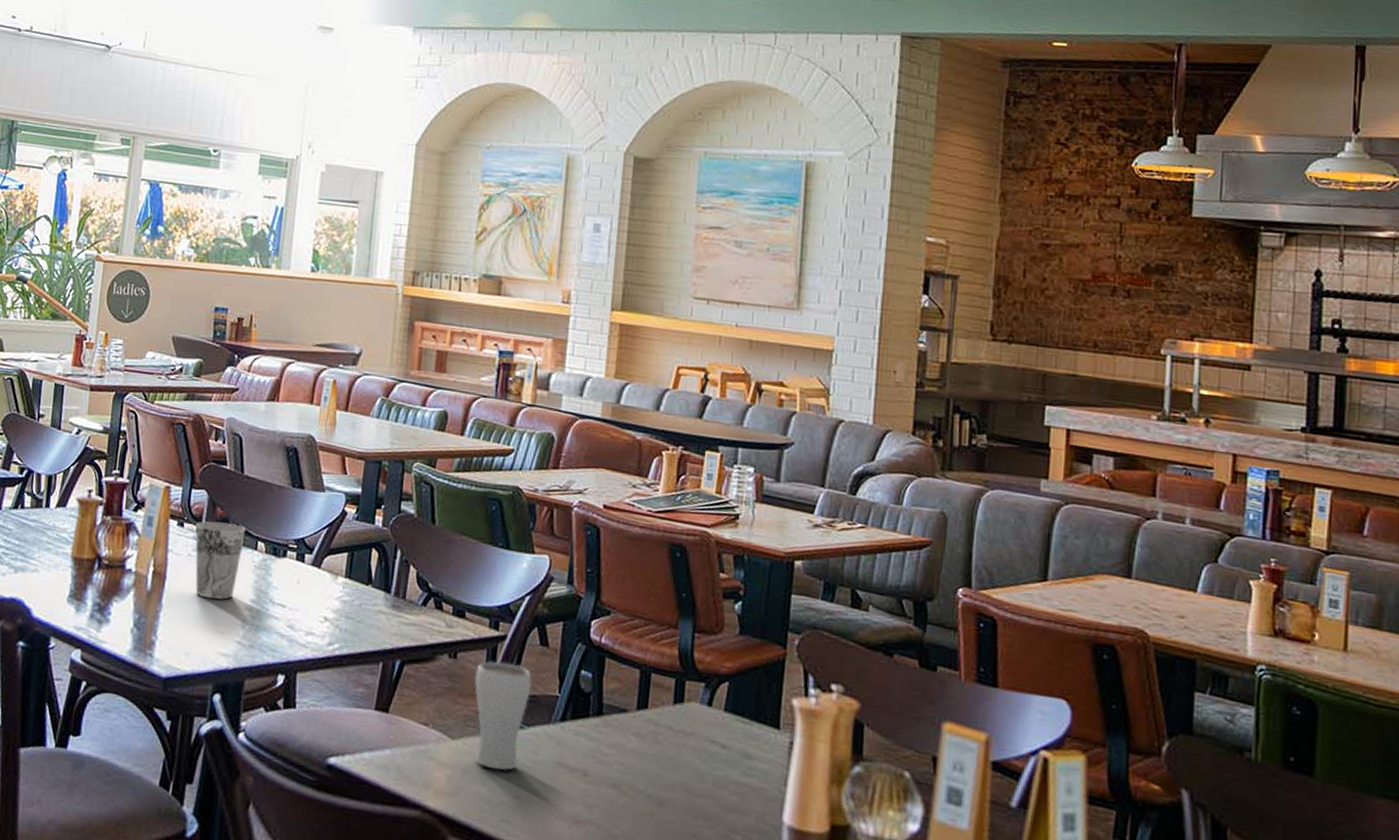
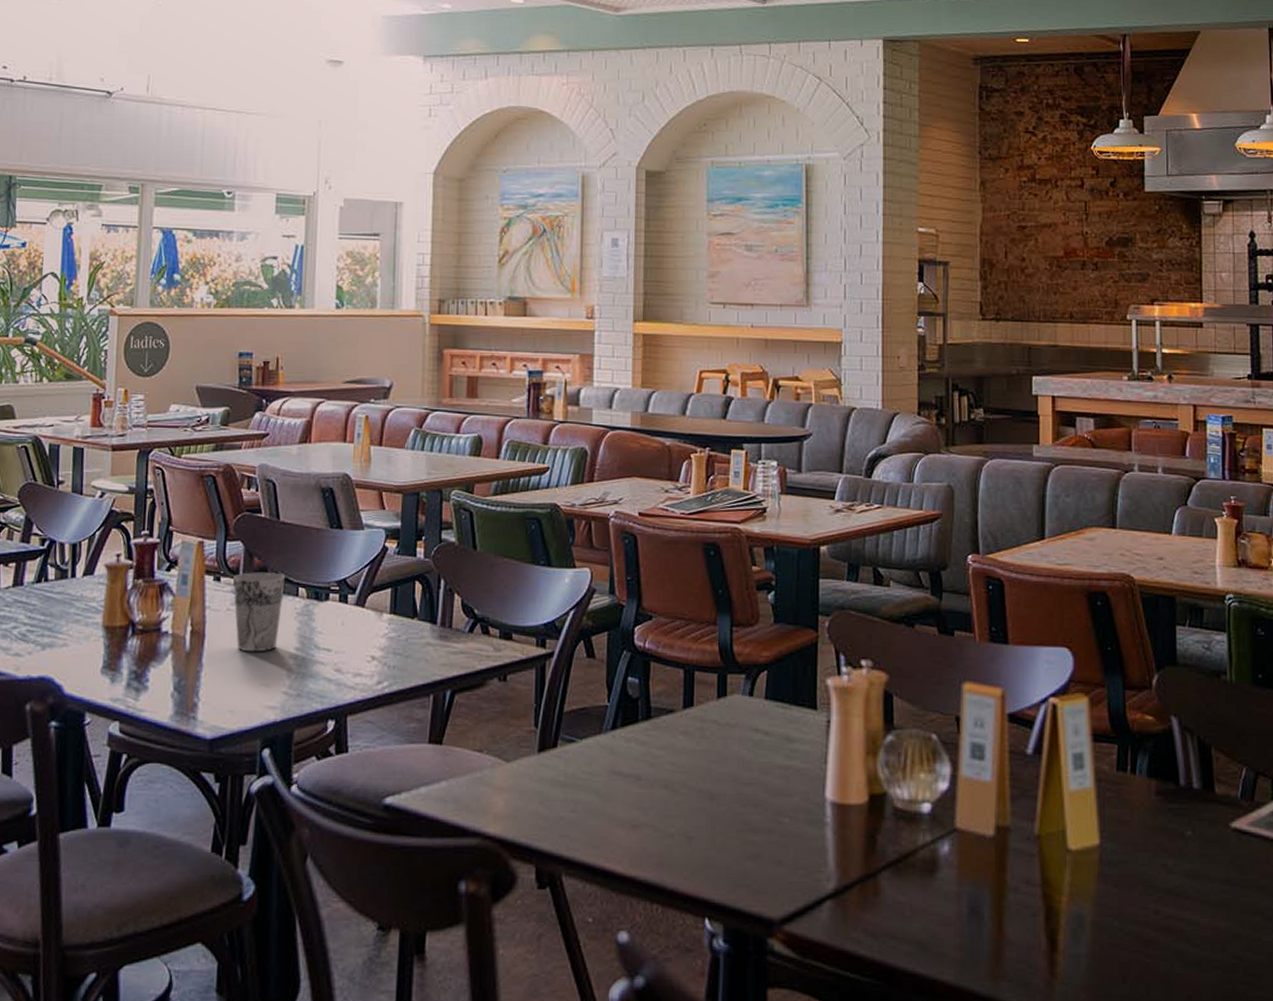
drinking glass: present [474,660,532,771] -> none [525,679,581,787]

